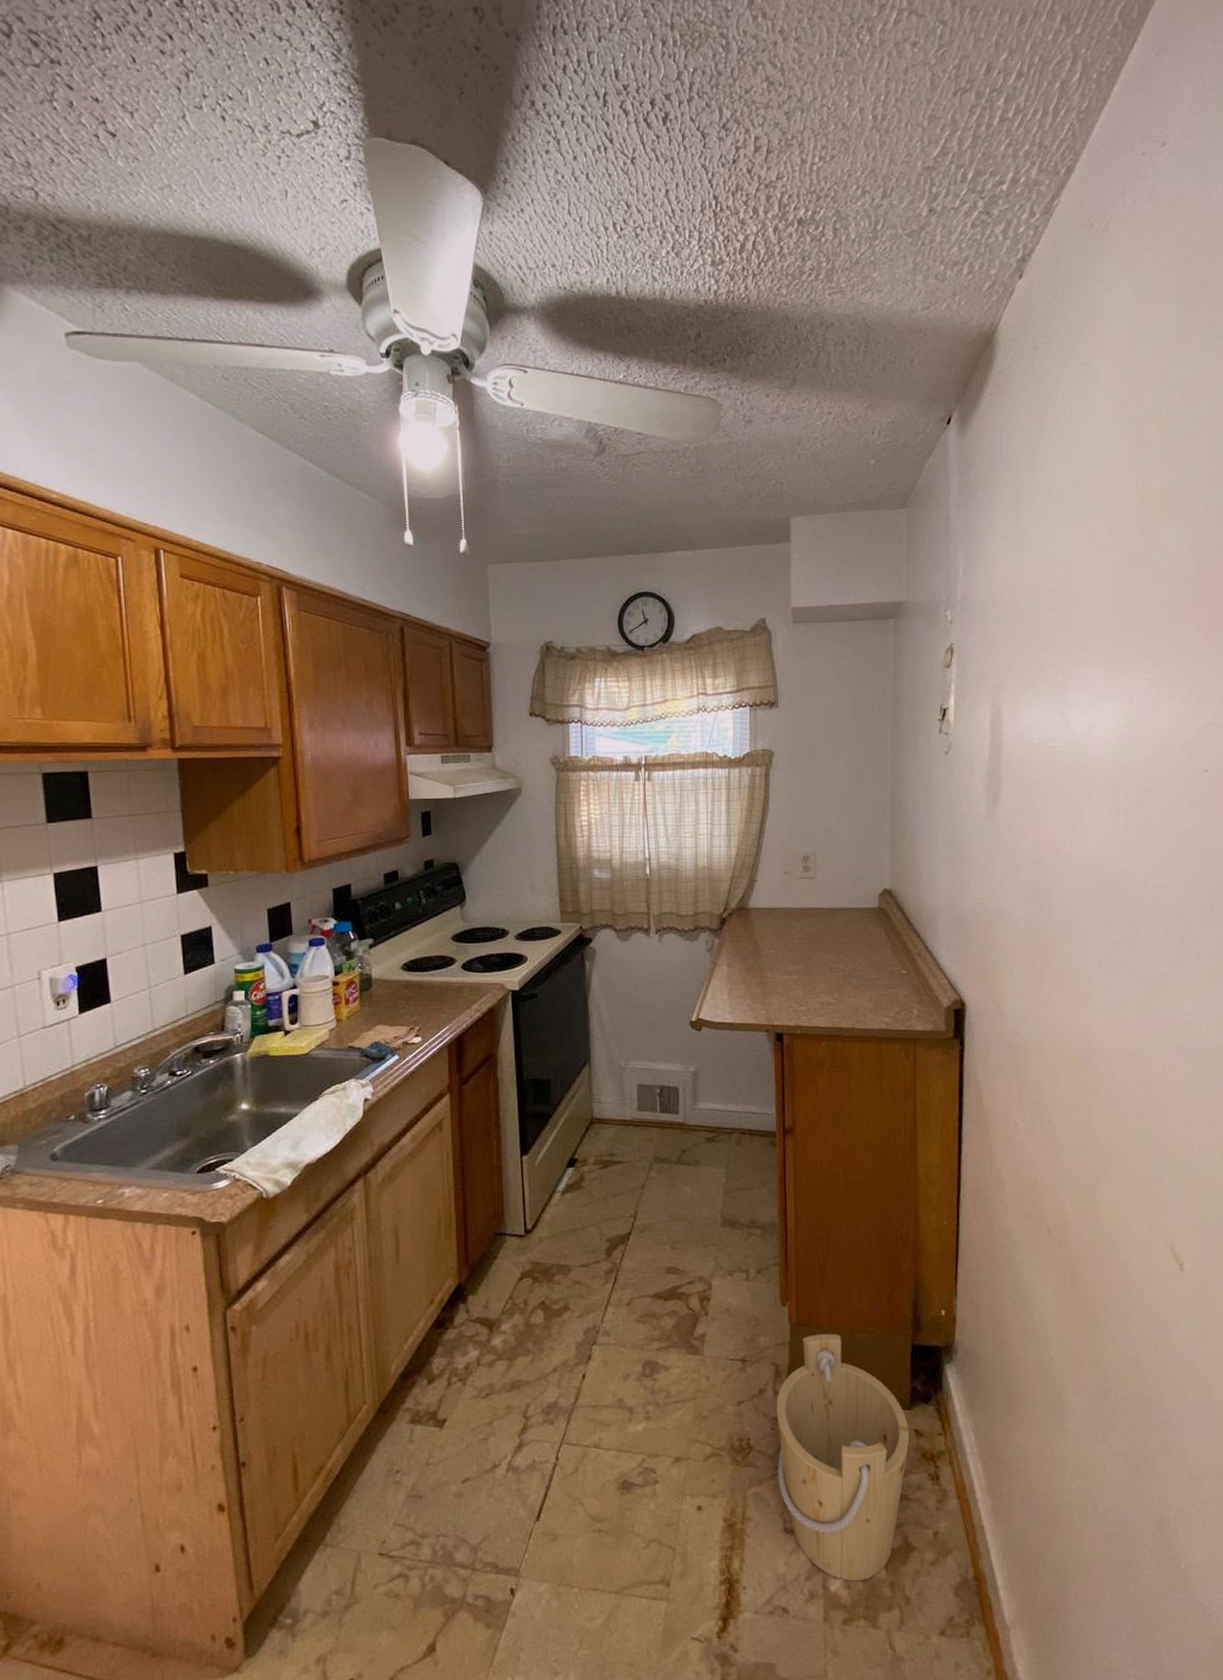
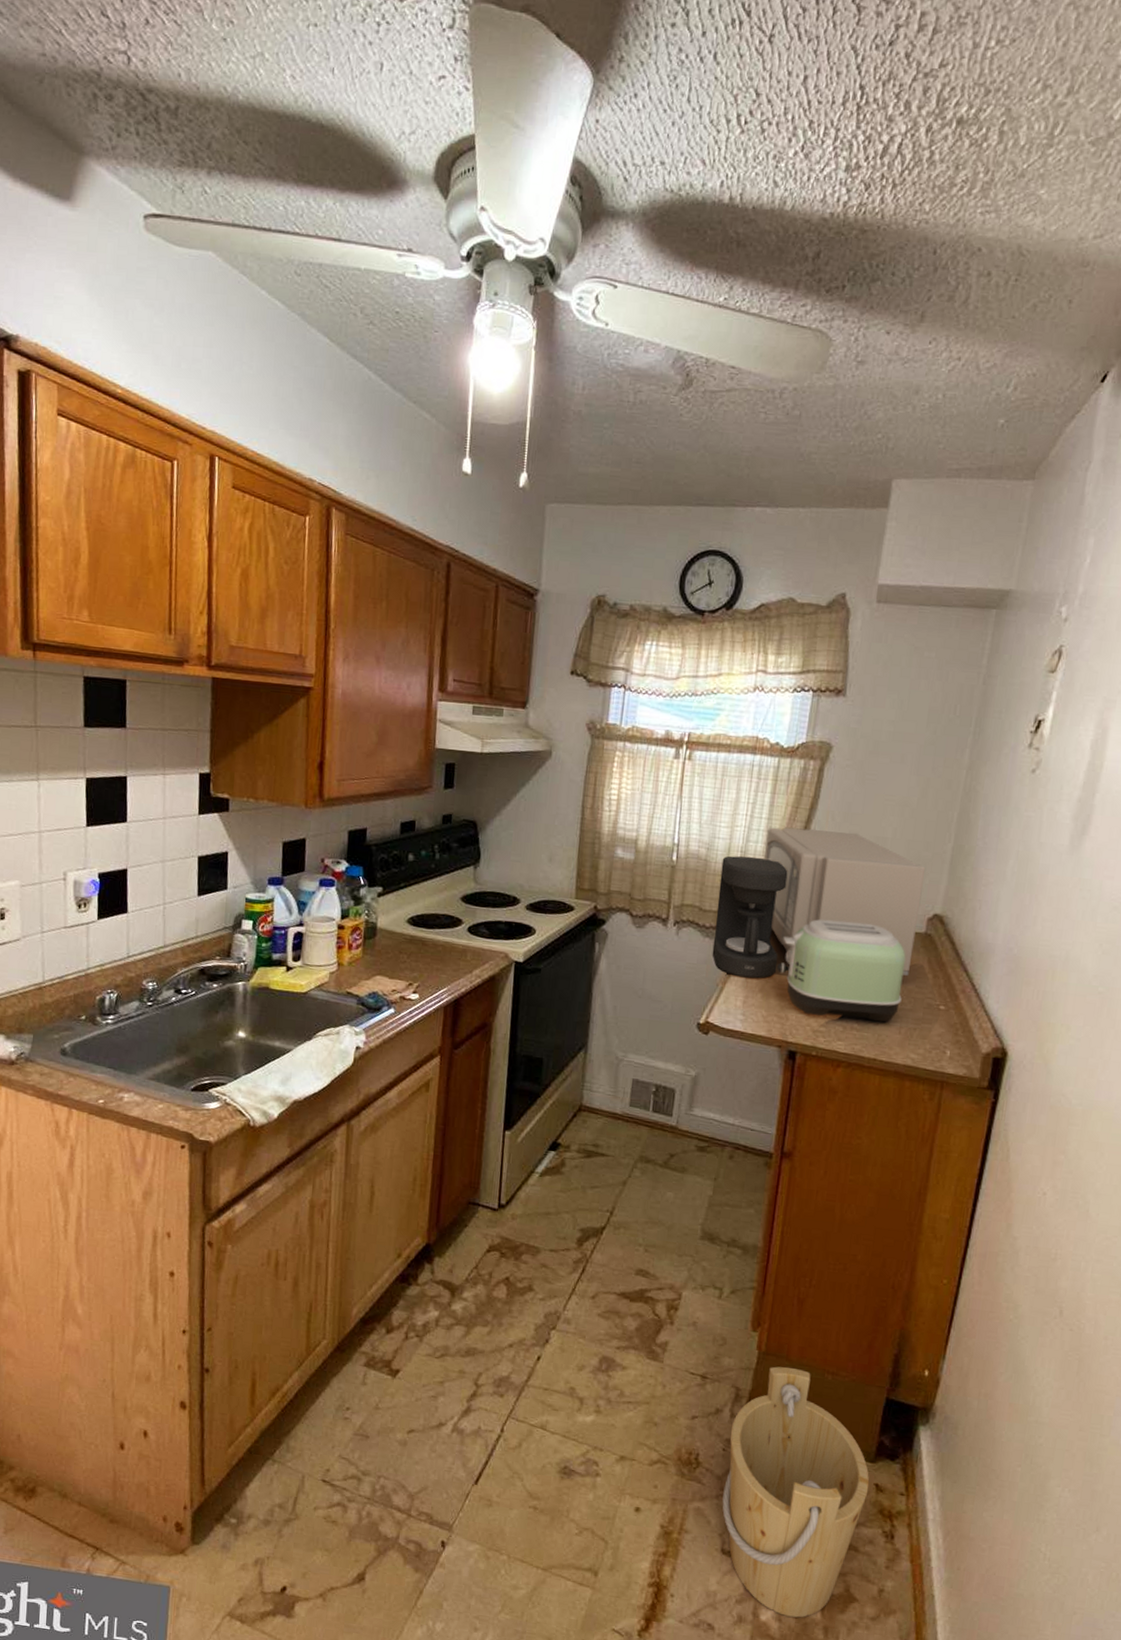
coffee maker: none [691,860,755,973] -> present [712,855,788,979]
microwave: none [728,828,871,948] -> present [764,827,925,976]
toaster: none [753,906,868,998] -> present [776,919,906,1022]

